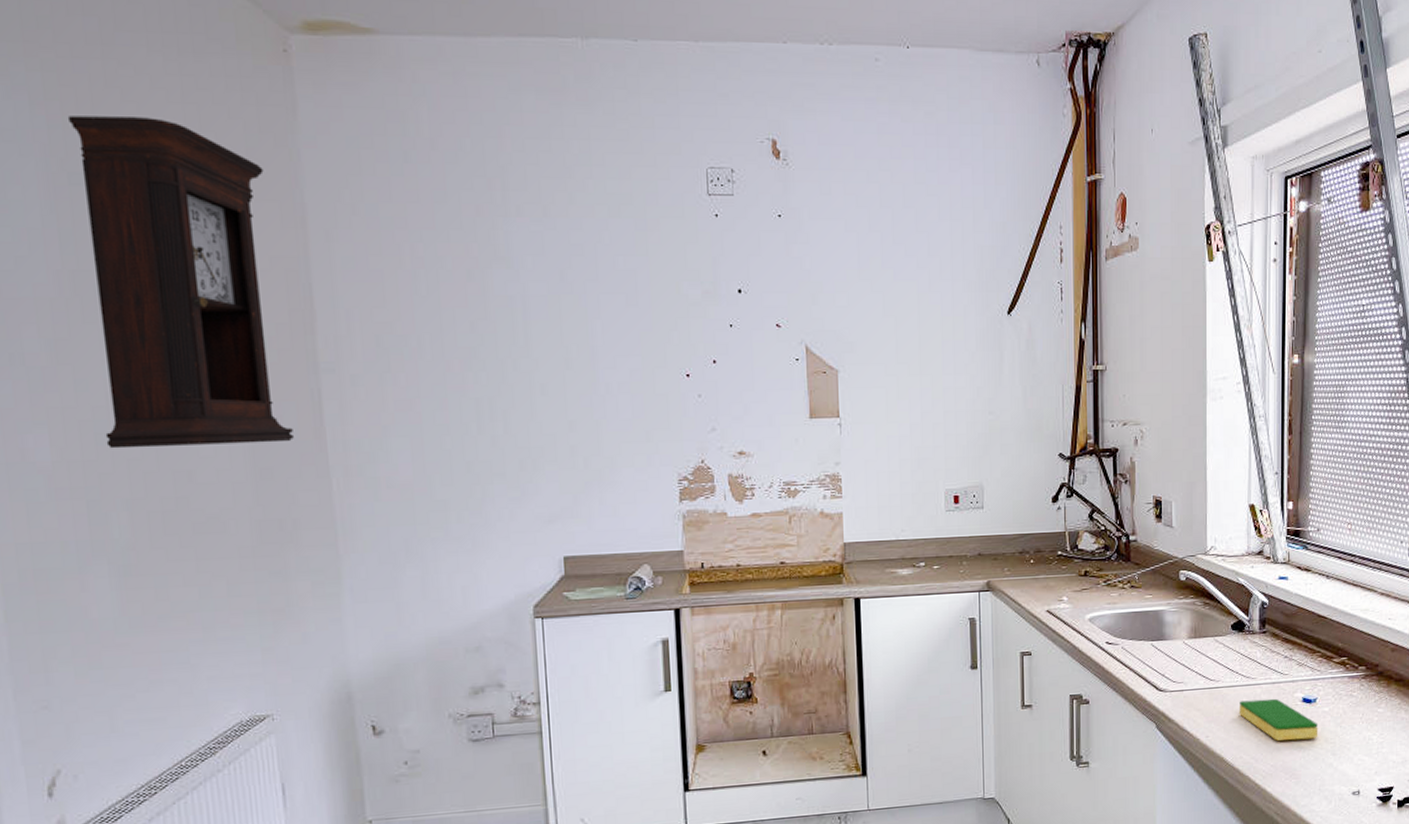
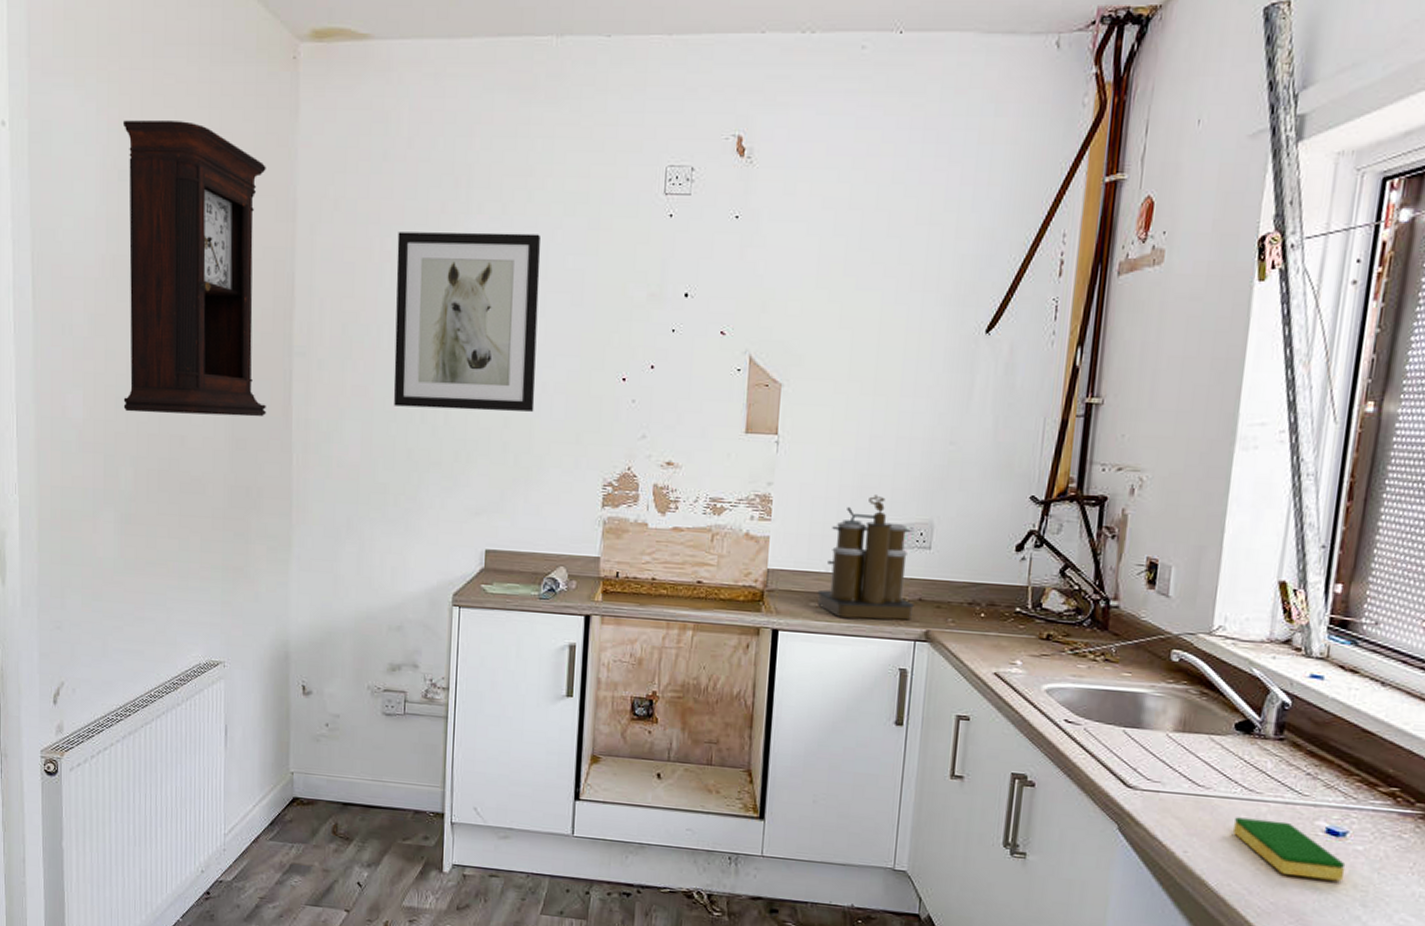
wall art: none [429,235,600,419] -> present [393,232,541,412]
coffee maker: none [891,465,975,579] -> present [817,495,914,621]

